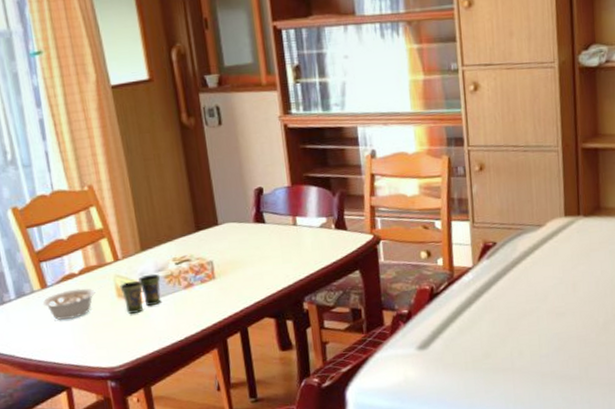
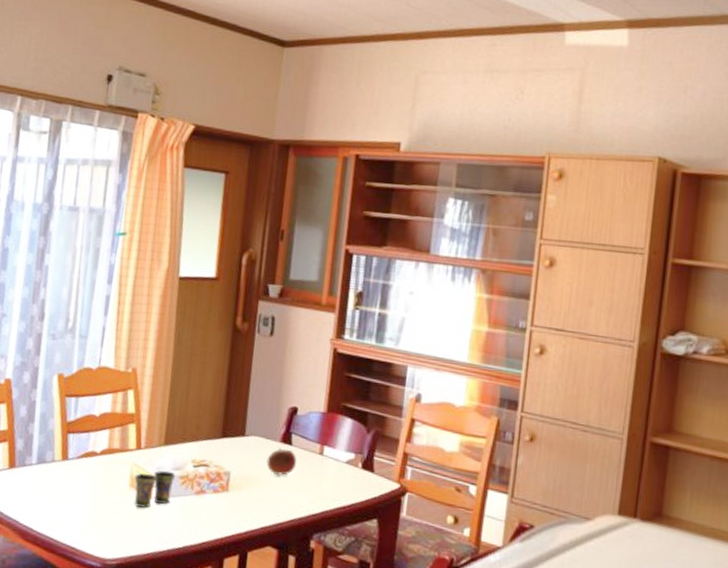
legume: present [42,285,104,321] -> none [59,467,120,498]
fruit: none [245,227,274,254] -> present [266,448,297,476]

